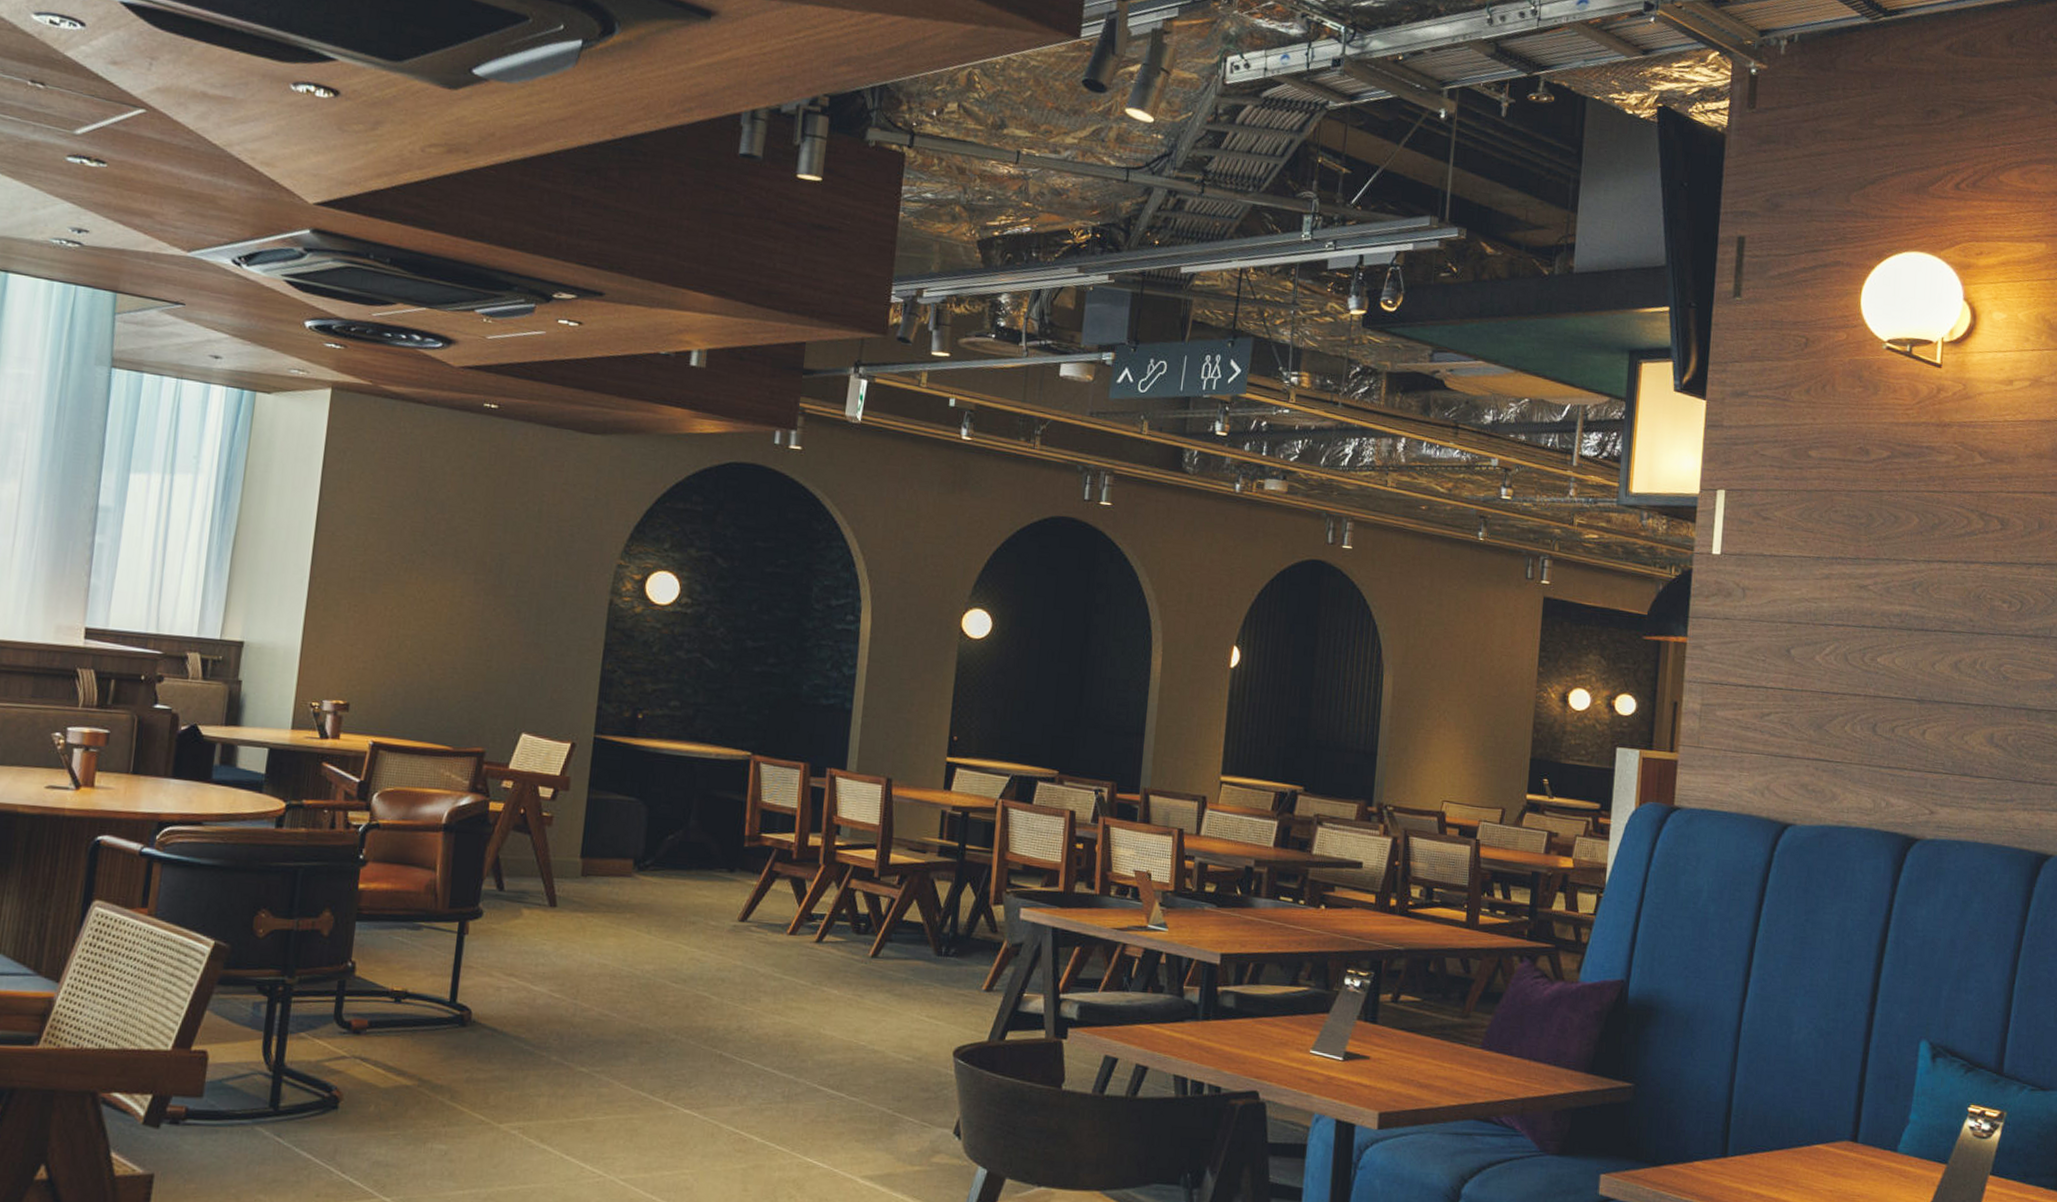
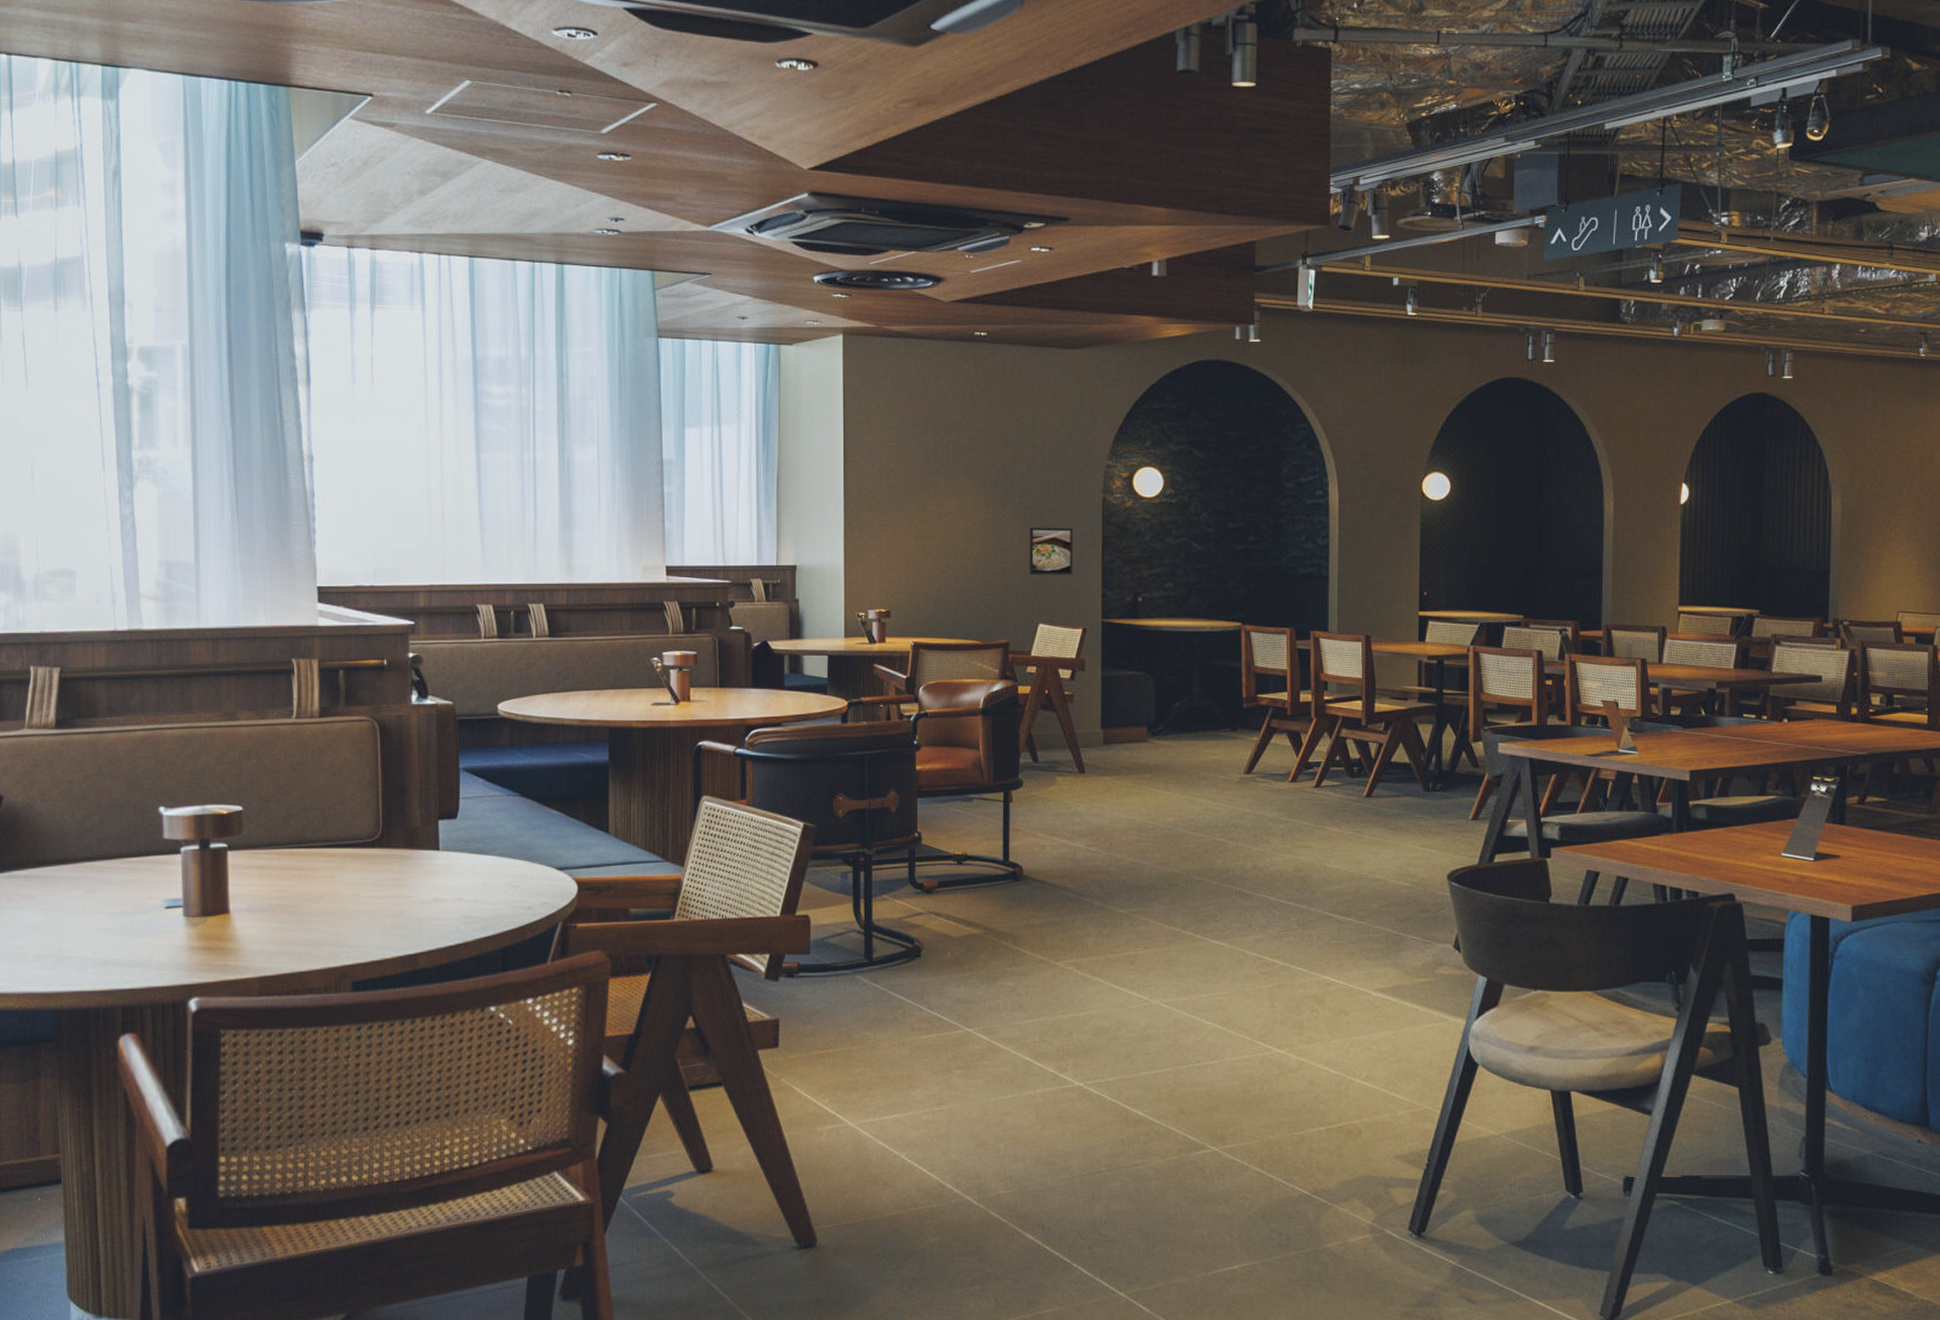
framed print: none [516,624,573,682] -> present [1029,527,1074,575]

